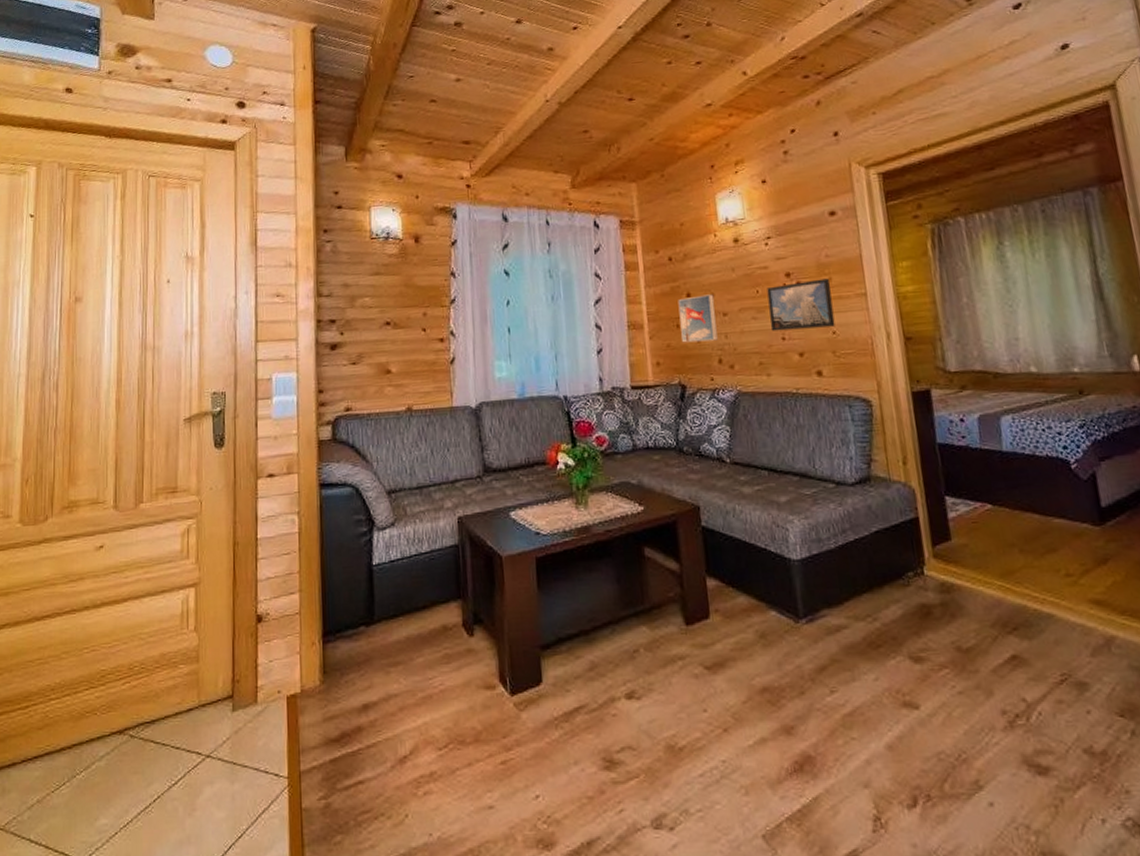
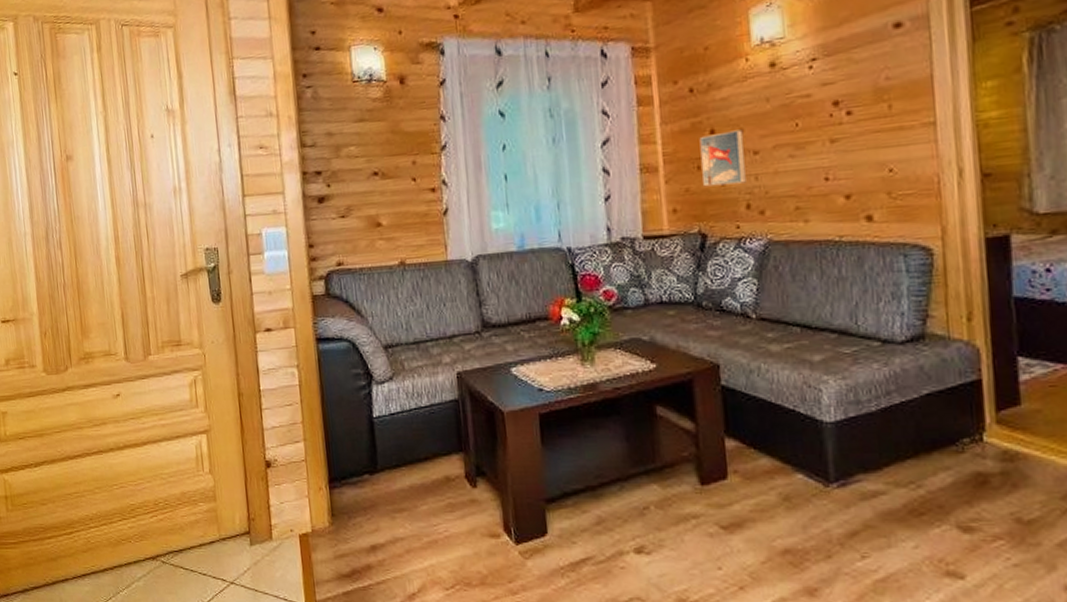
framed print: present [767,278,835,331] -> none [808,105,893,171]

